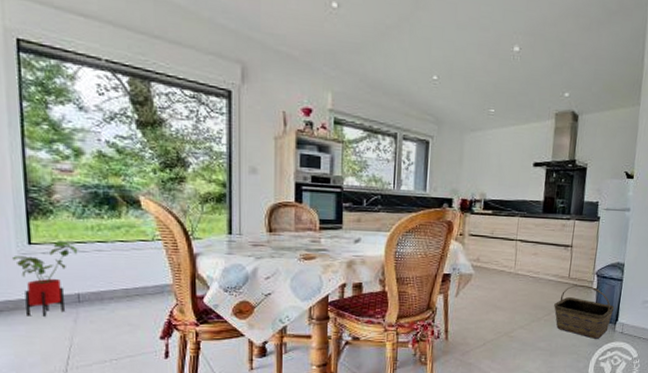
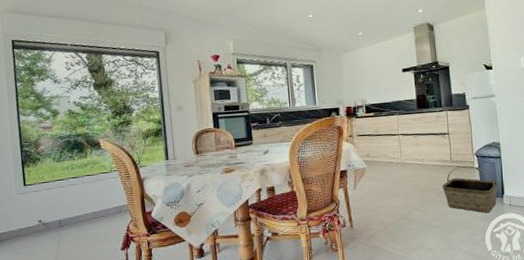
house plant: present [11,241,80,317] -> none [13,180,60,242]

